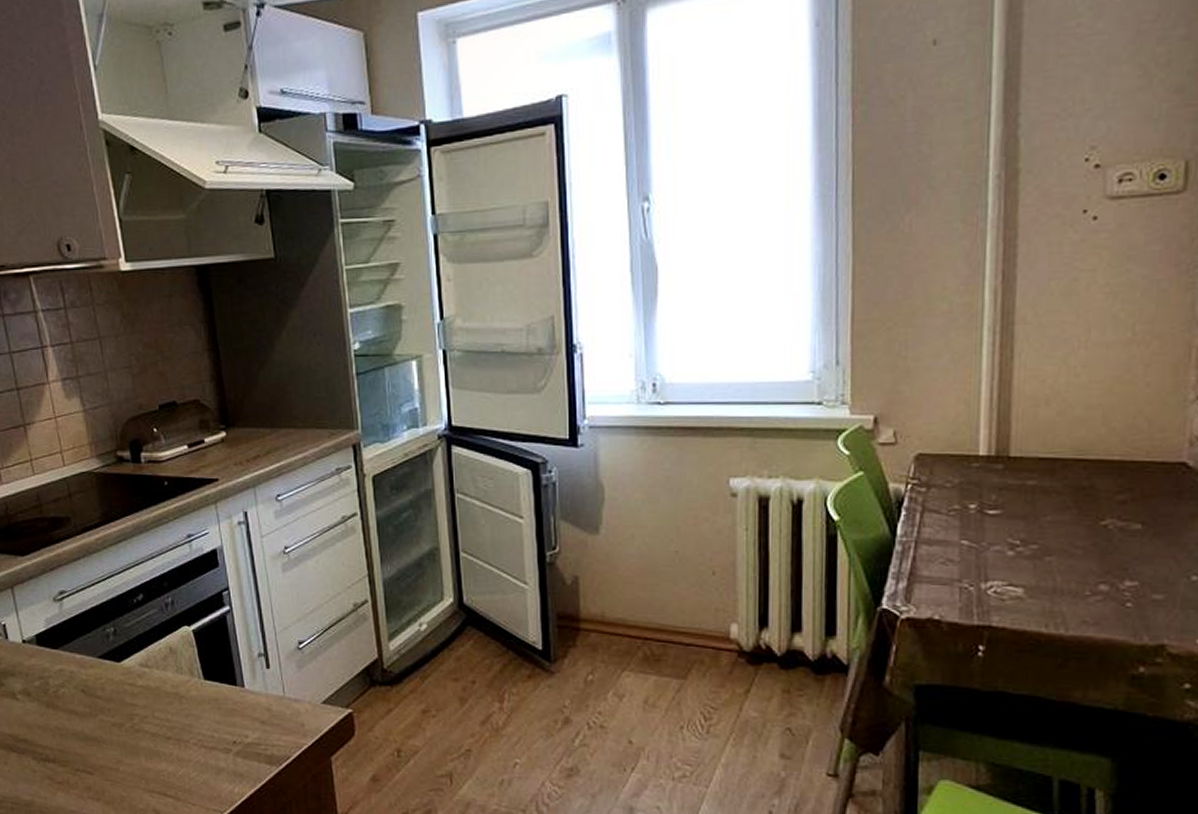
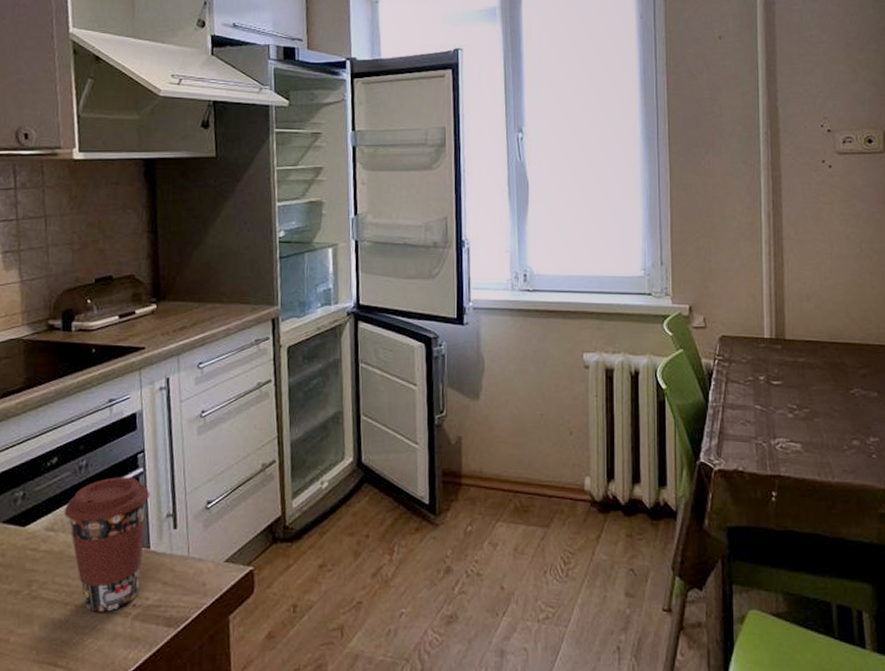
coffee cup: none [155,615,240,747] -> present [63,477,150,612]

